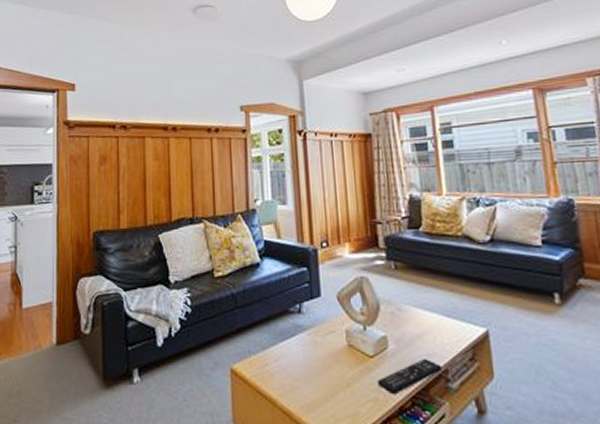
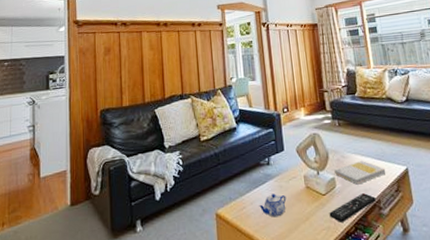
teapot: none [286,350,322,380] -> present [259,194,287,218]
book: none [387,317,458,347] -> present [334,161,386,185]

